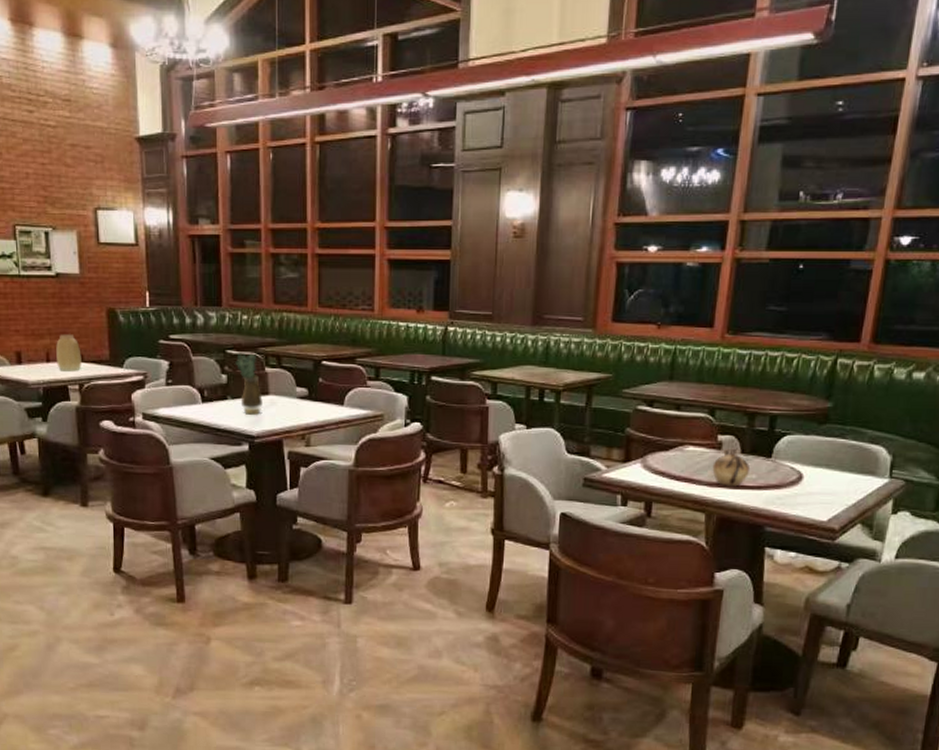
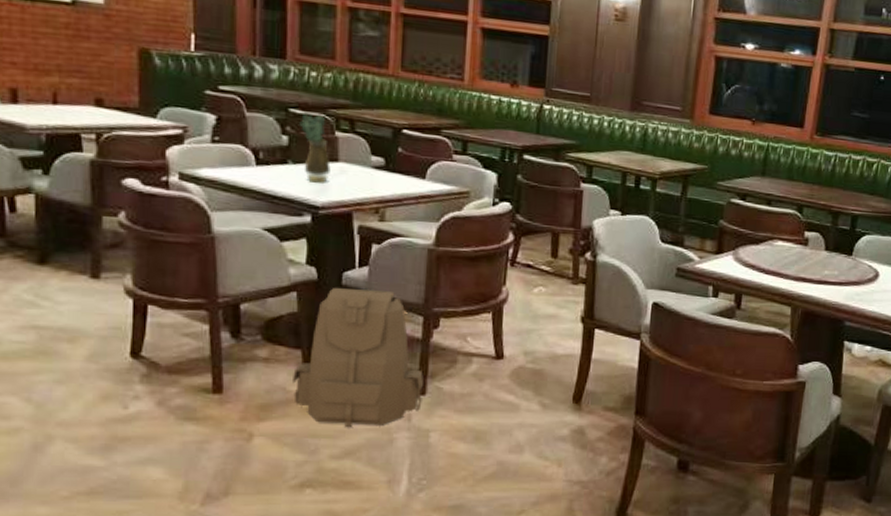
vase: present [56,334,82,372] -> none [67,72,101,118]
backpack: none [240,508,349,632] -> present [293,288,424,427]
teapot: present [712,448,751,487] -> none [798,245,833,282]

